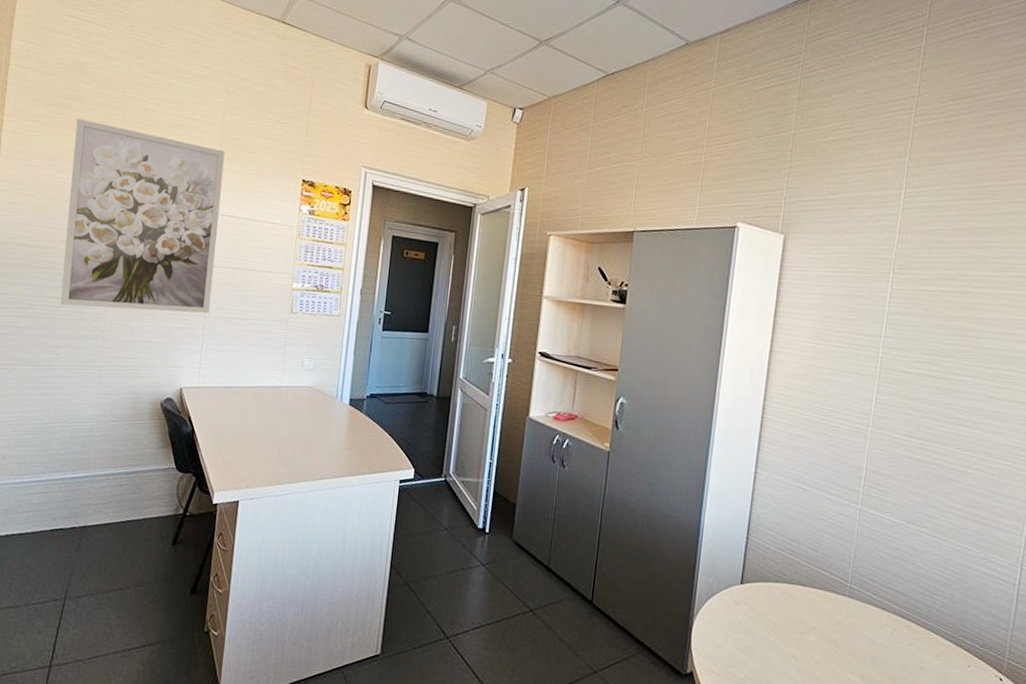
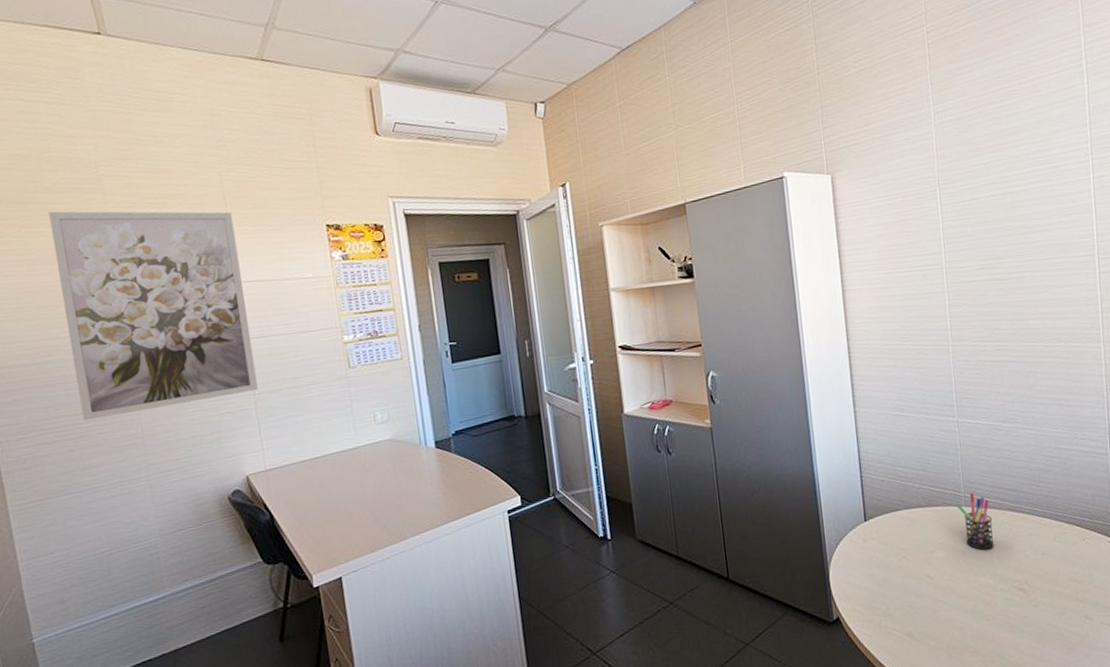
pen holder: none [839,585,875,649] -> present [956,492,995,550]

